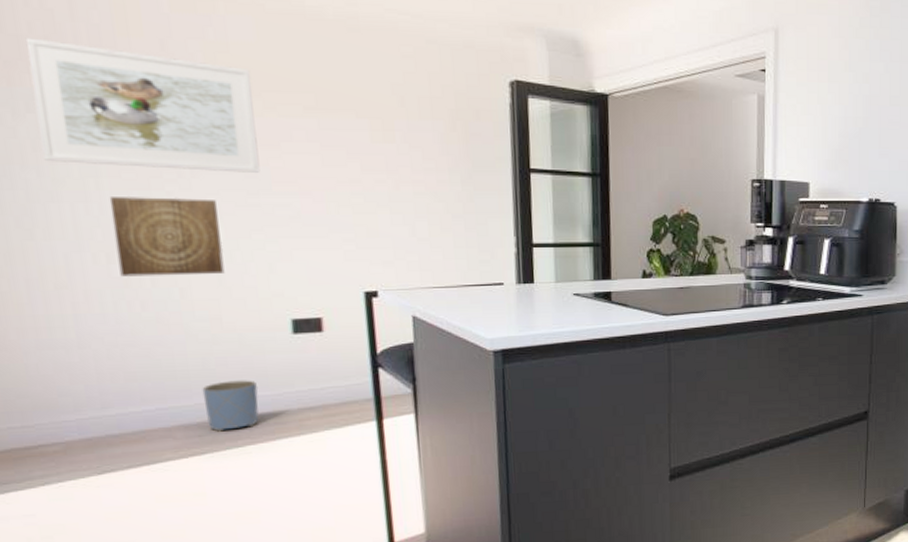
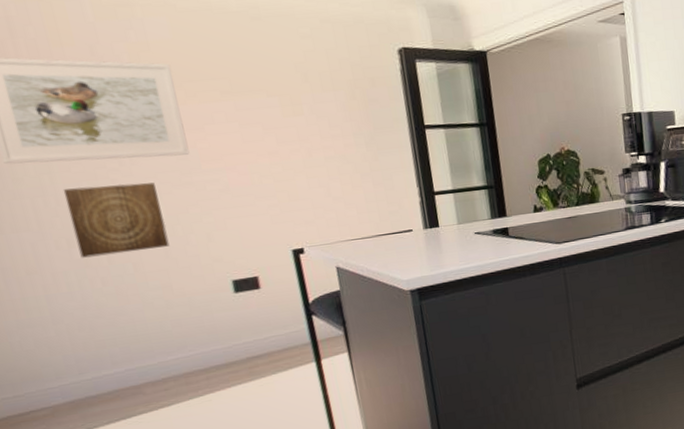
planter: present [202,380,259,432] -> none [162,337,215,385]

